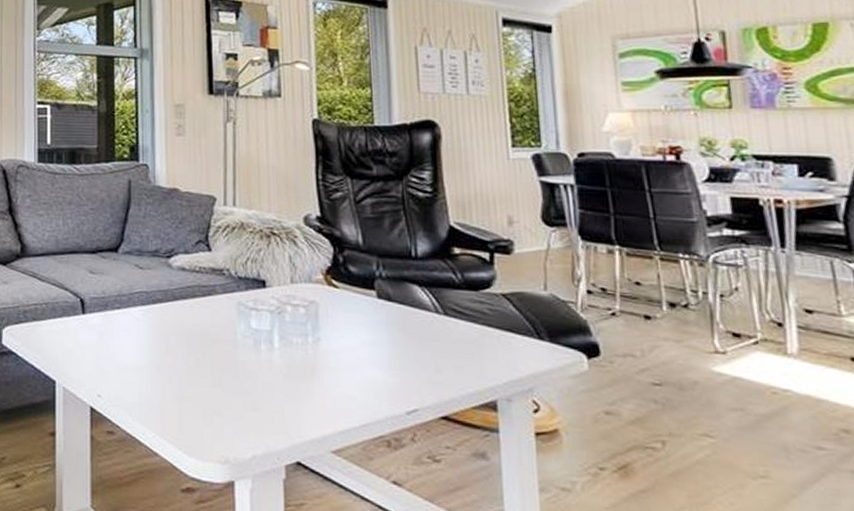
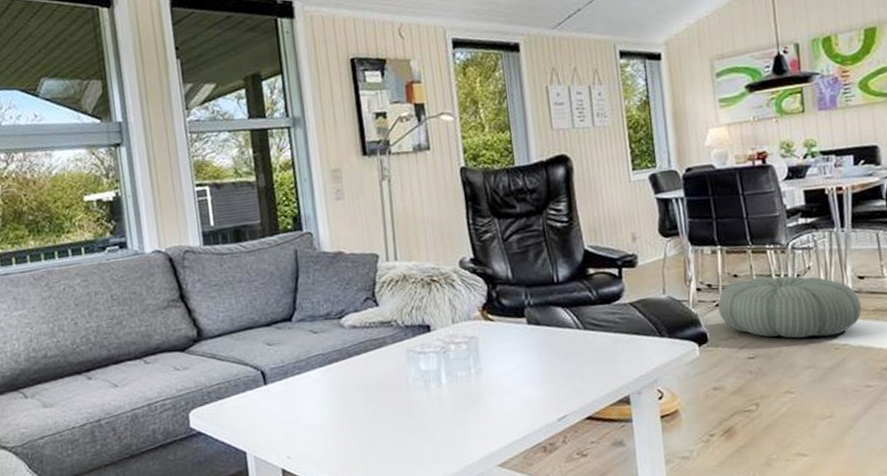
pouf: none [614,289,810,376] -> present [718,276,862,339]

